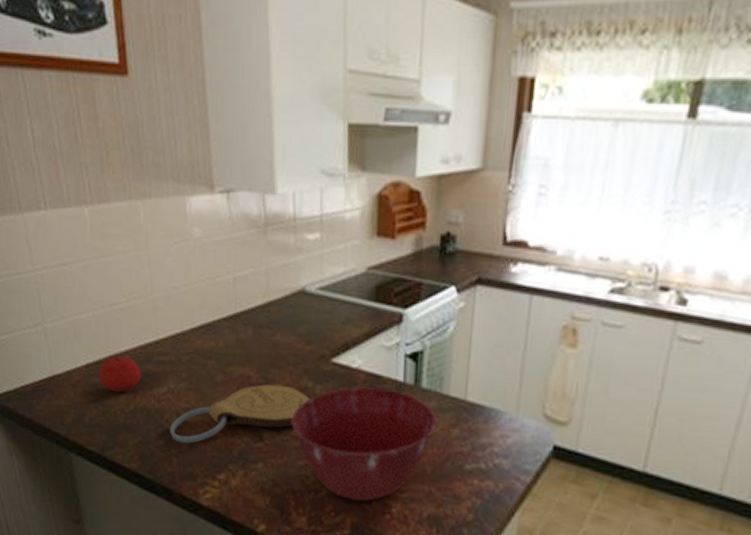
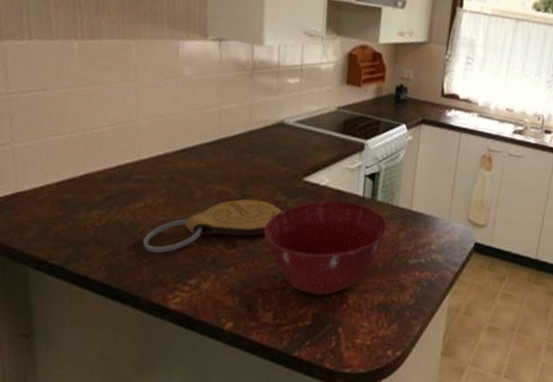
apple: present [99,354,142,393] -> none [70,173,118,208]

